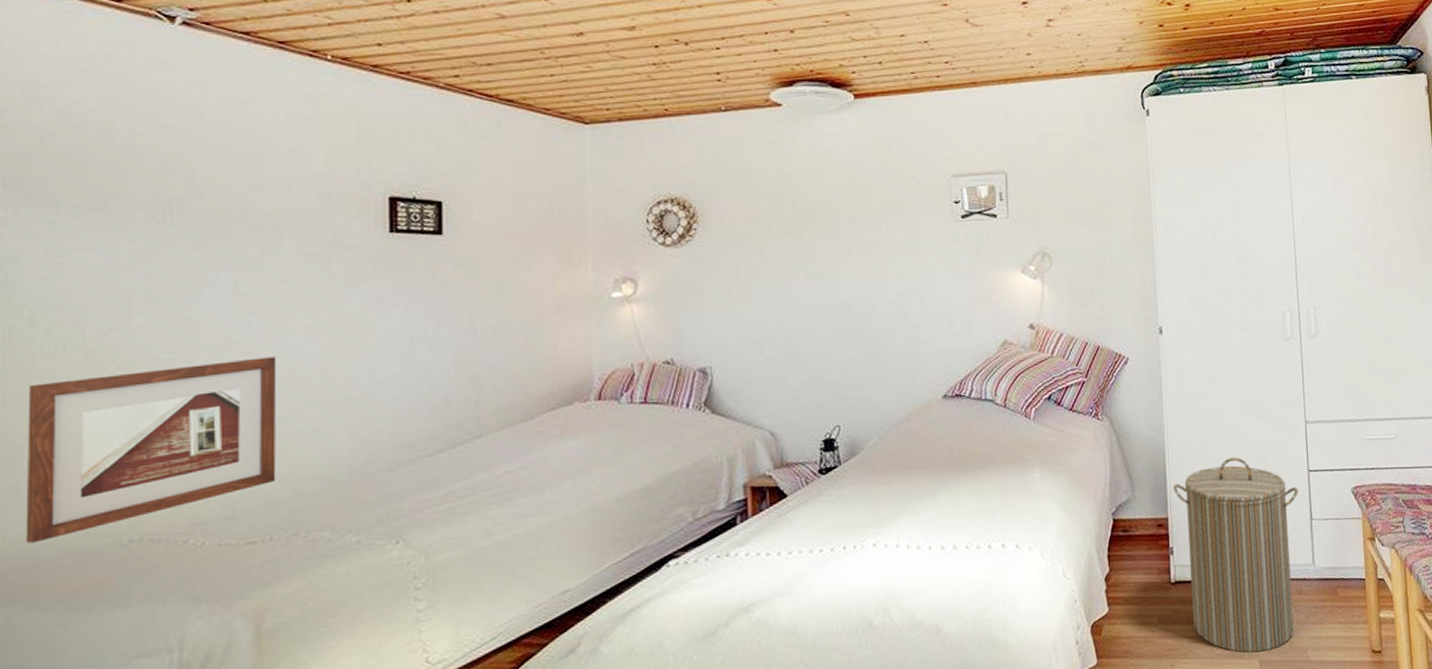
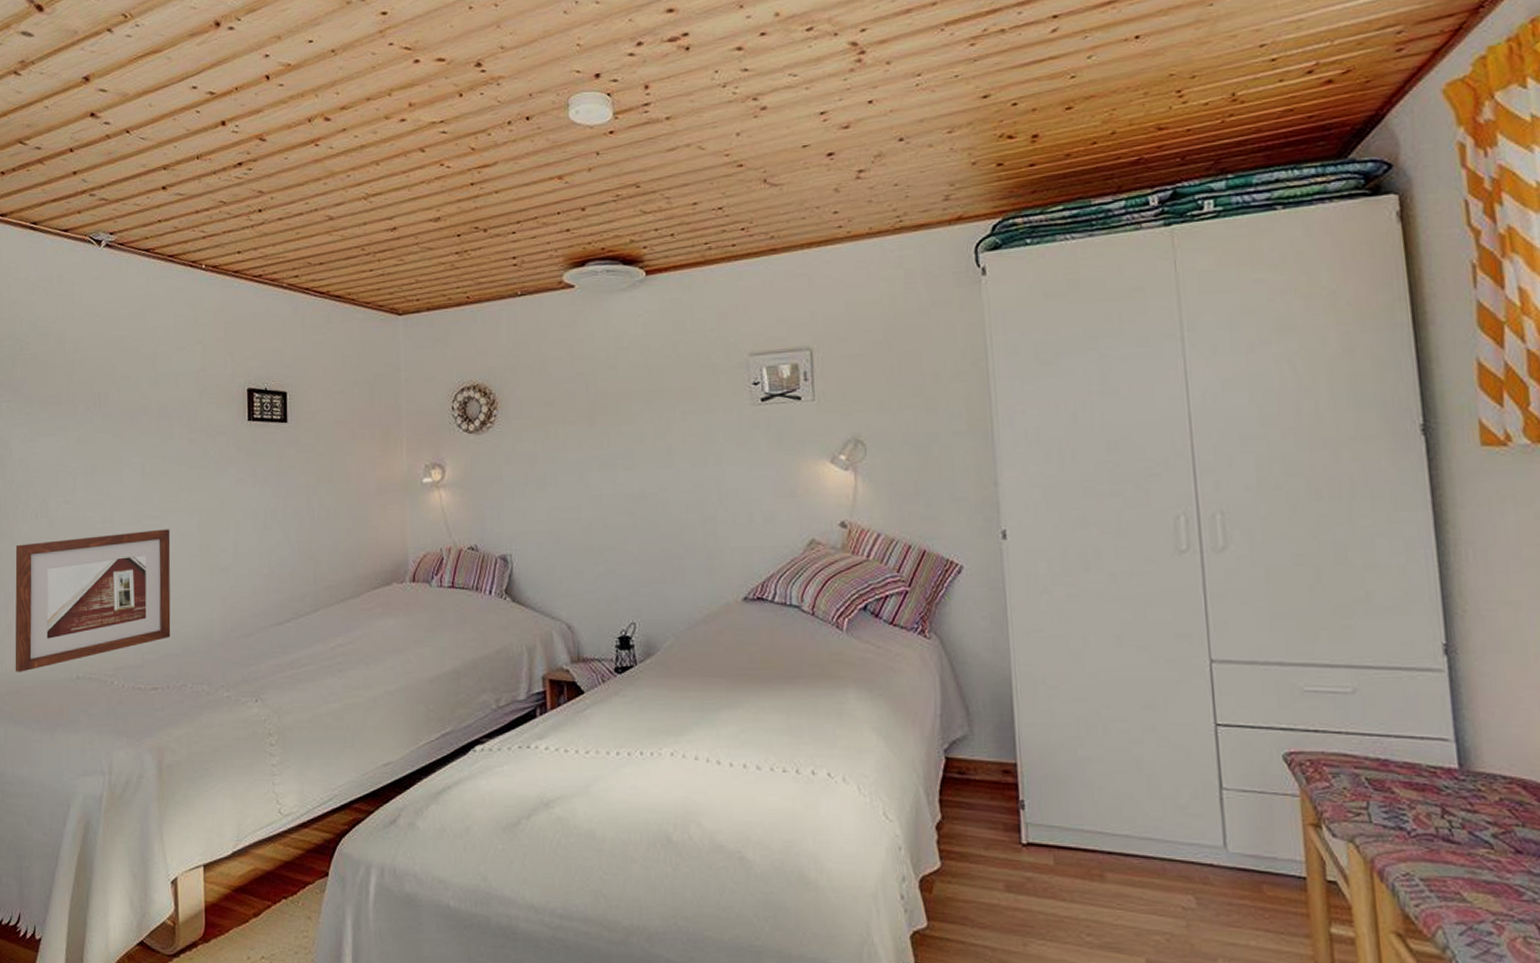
laundry hamper: present [1174,457,1299,653] -> none [1024,697,1202,949]

